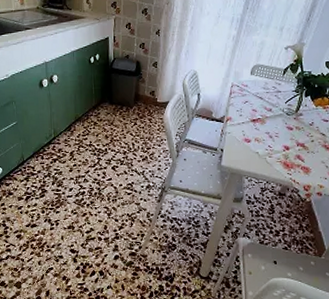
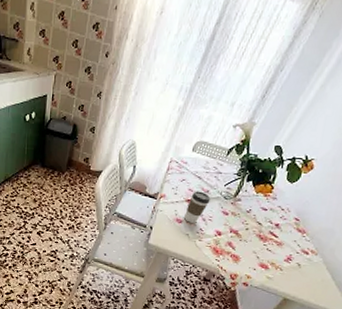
coffee cup: none [251,110,274,141] -> present [183,191,211,223]

